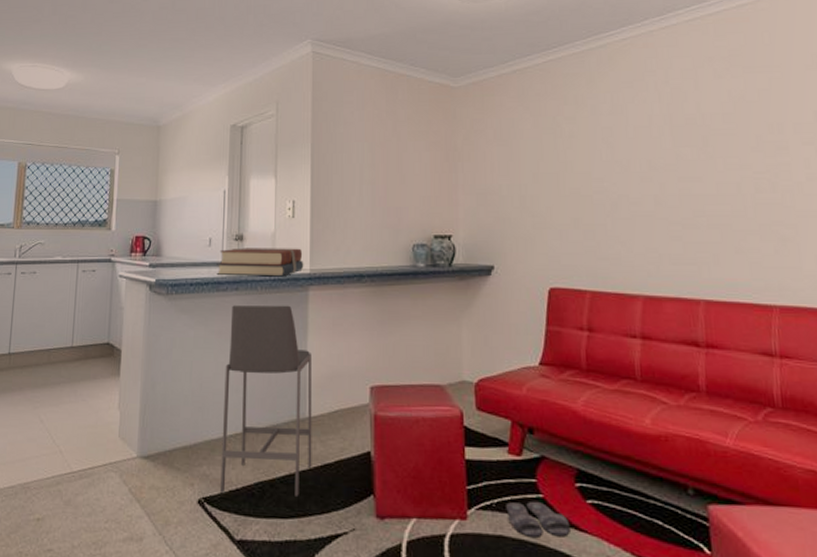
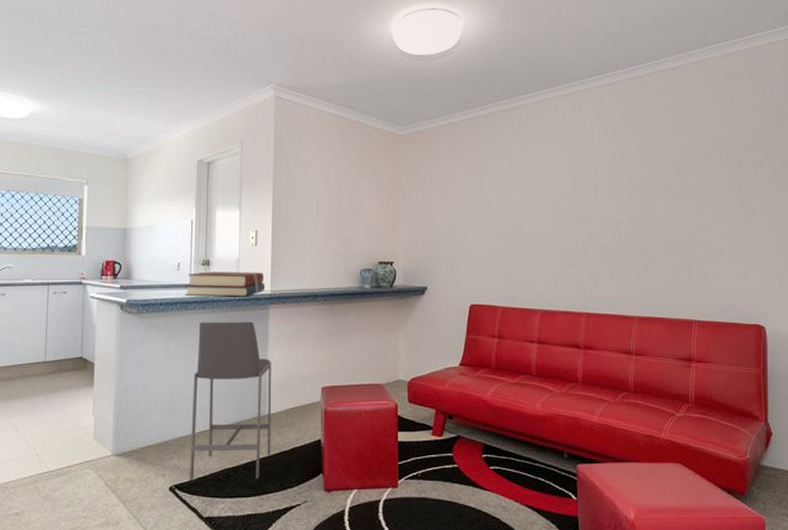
slippers: present [506,501,570,539] -> none [429,470,476,498]

